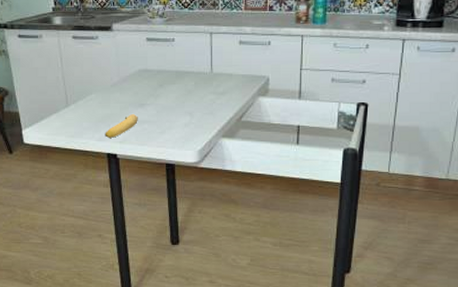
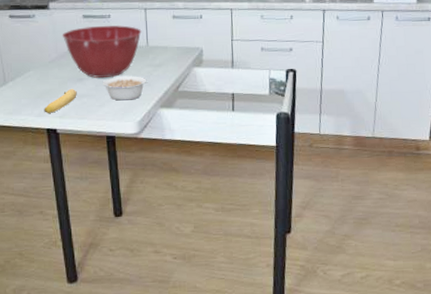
mixing bowl: none [124,49,206,104] -> present [62,25,142,78]
legume: none [164,103,211,128] -> present [102,76,148,101]

